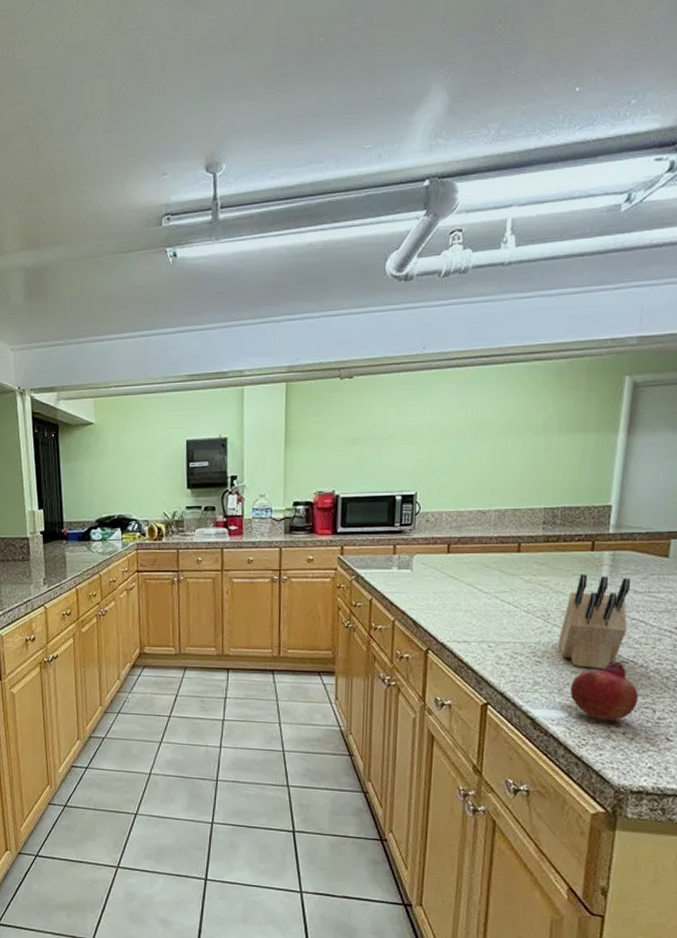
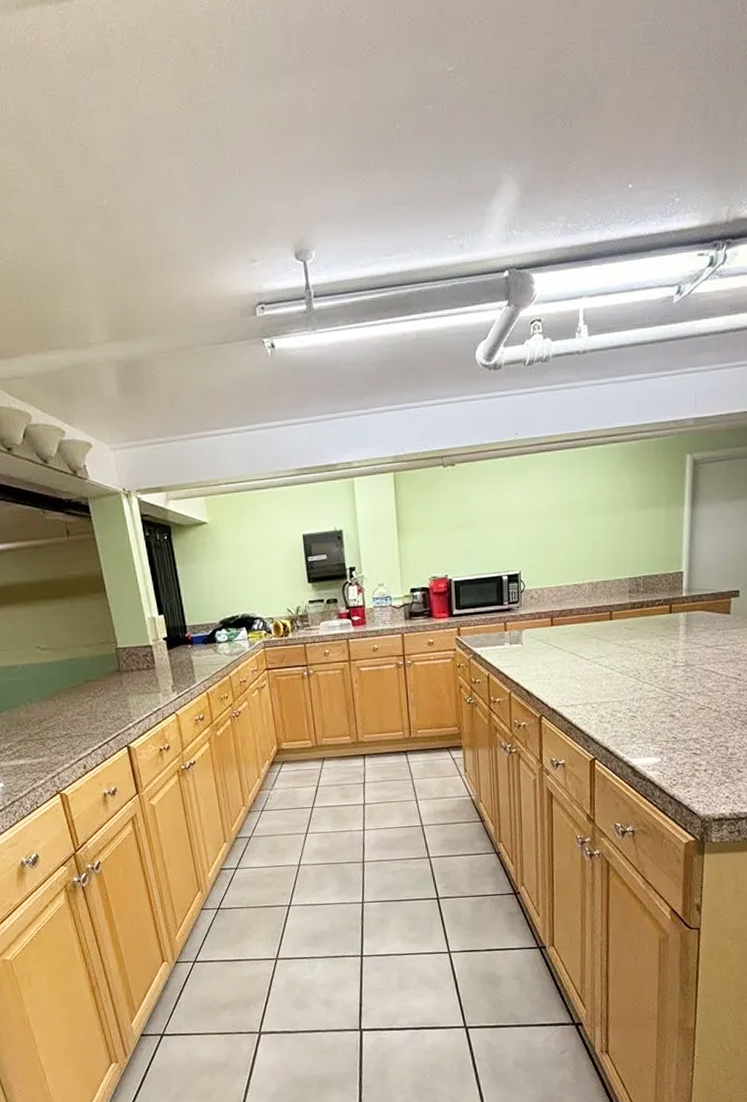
knife block: present [559,574,631,670] -> none [649,634,703,718]
fruit: present [569,661,638,720] -> none [660,709,714,761]

